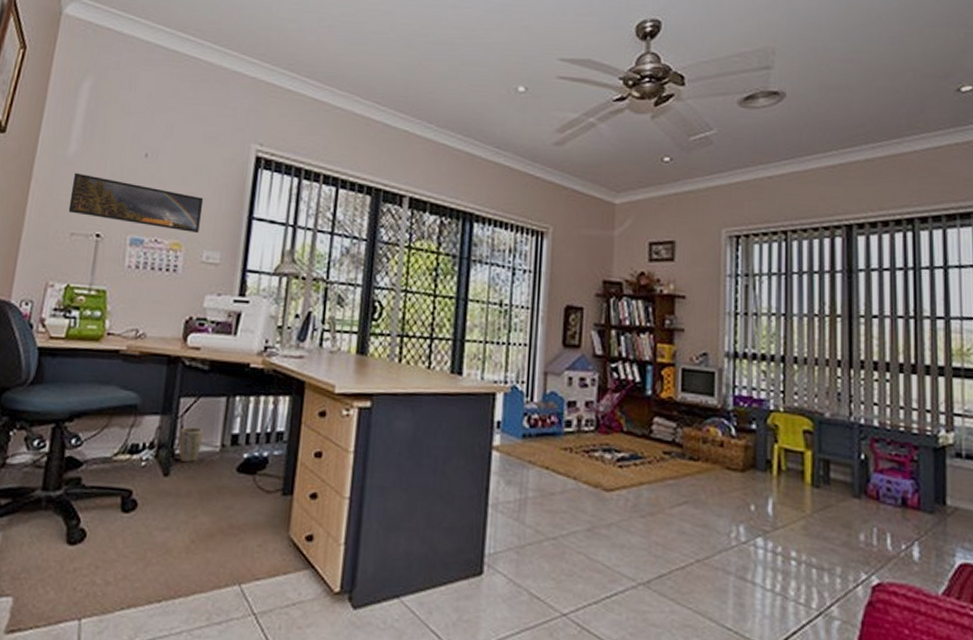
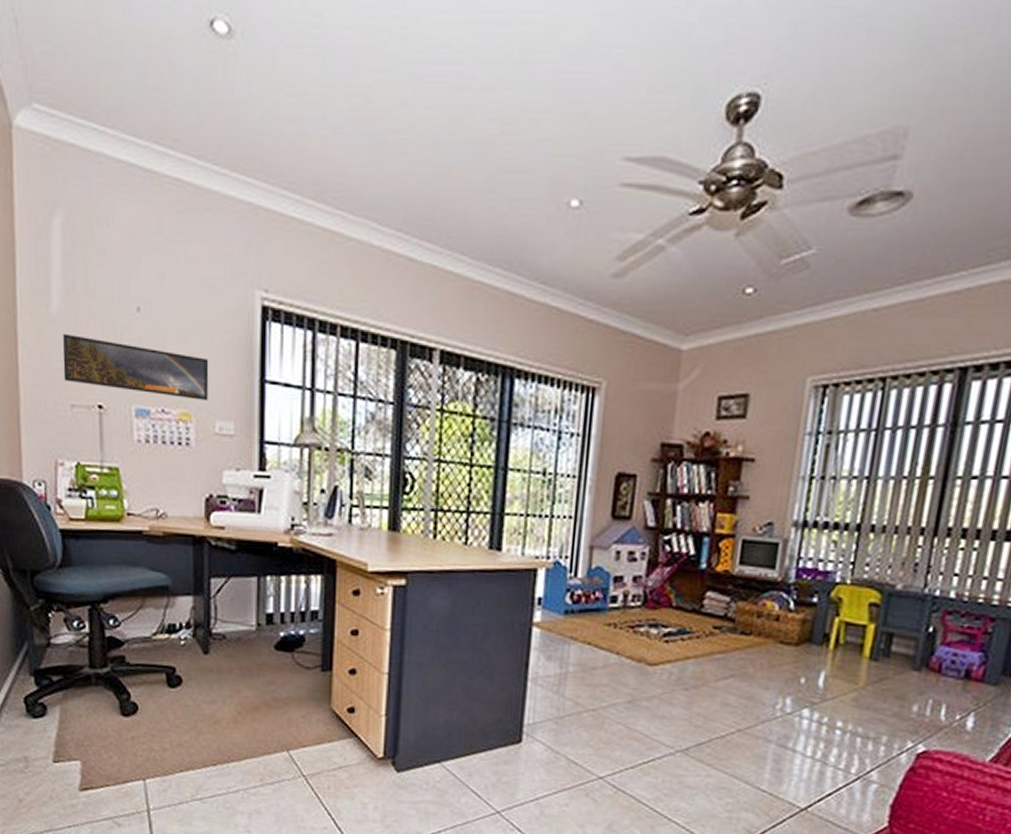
plant pot: present [178,426,203,462] -> none [214,606,237,641]

